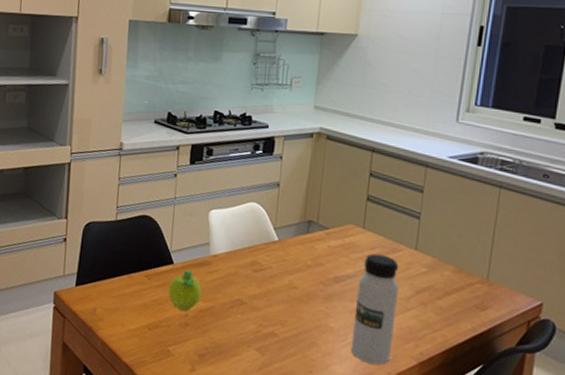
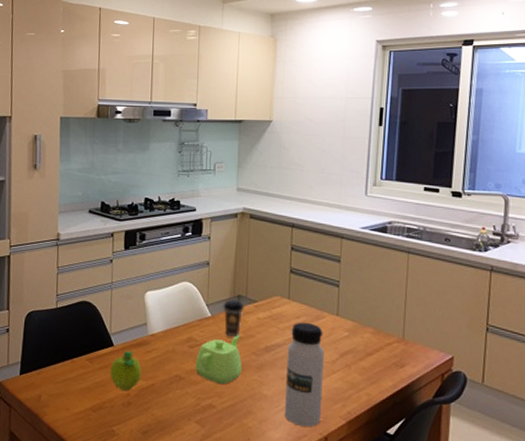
teapot: none [258,262,309,313] -> present [195,335,242,385]
coffee cup: none [291,224,316,265] -> present [223,300,245,338]

